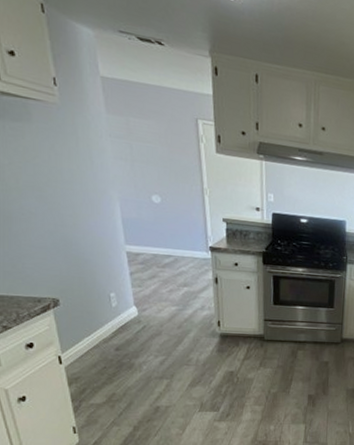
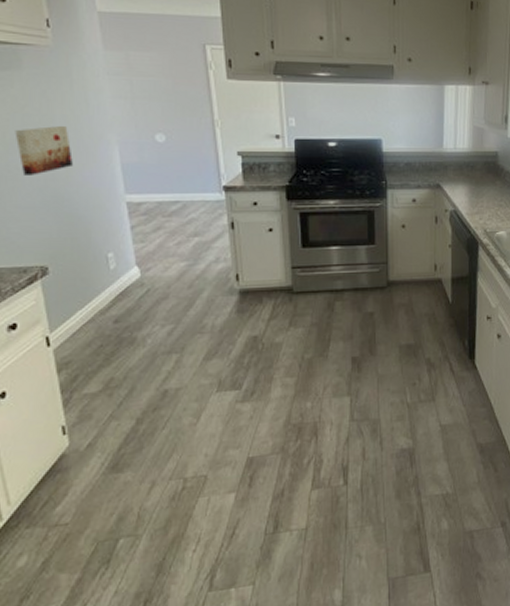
wall art: none [27,177,79,220] -> present [15,126,73,175]

